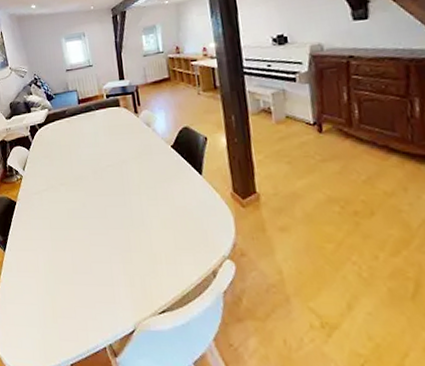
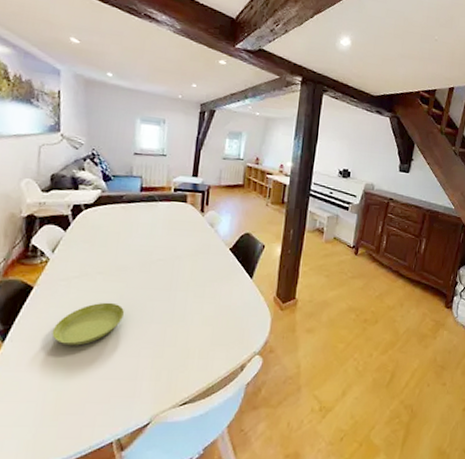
saucer: none [37,211,90,253] -> present [52,302,125,346]

